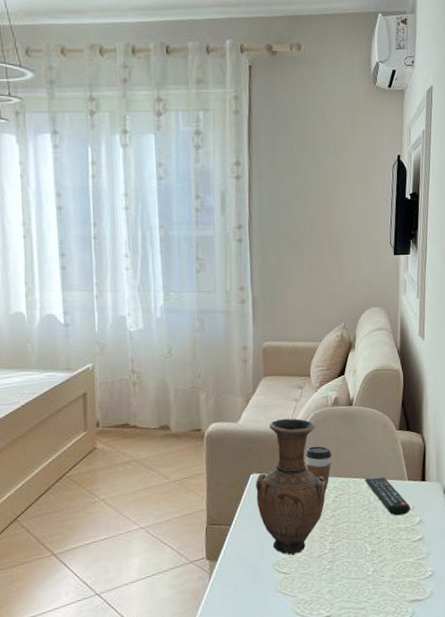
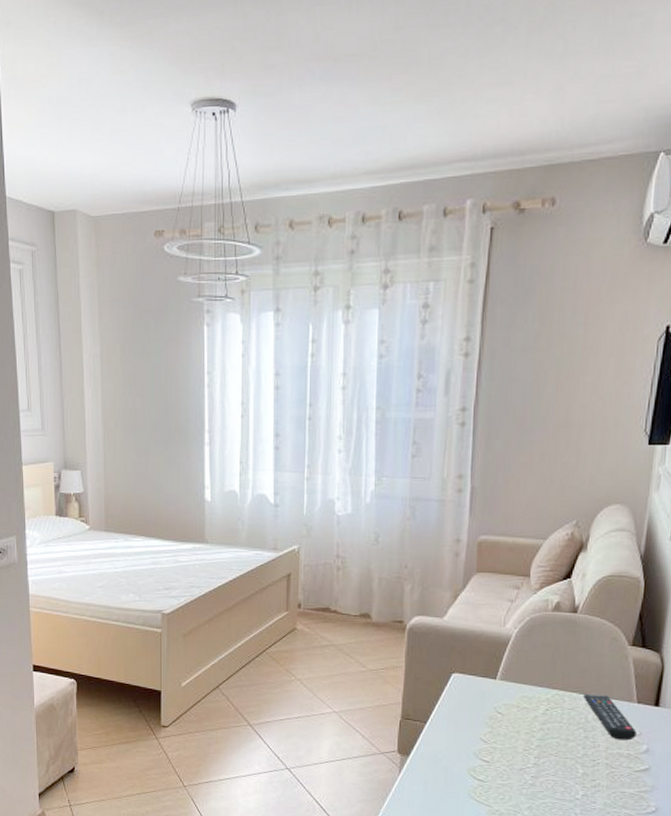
vase: present [256,418,327,556] -> none [456,619,538,764]
coffee cup: present [305,446,332,491] -> none [515,652,547,702]

